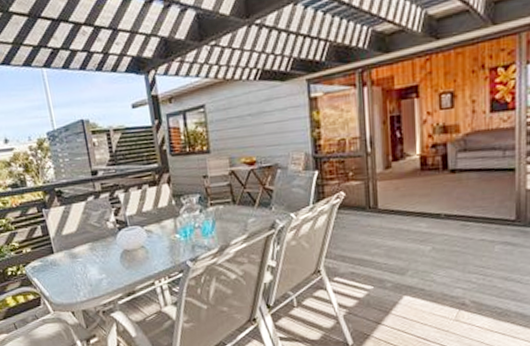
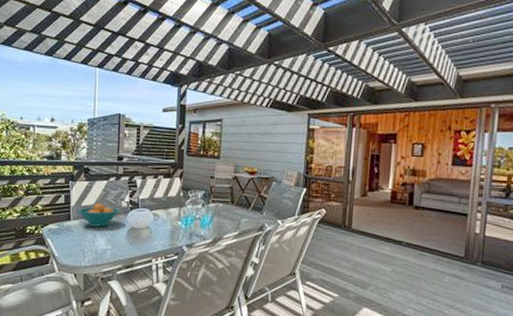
fruit bowl: none [58,228,107,257] -> present [77,203,120,227]

